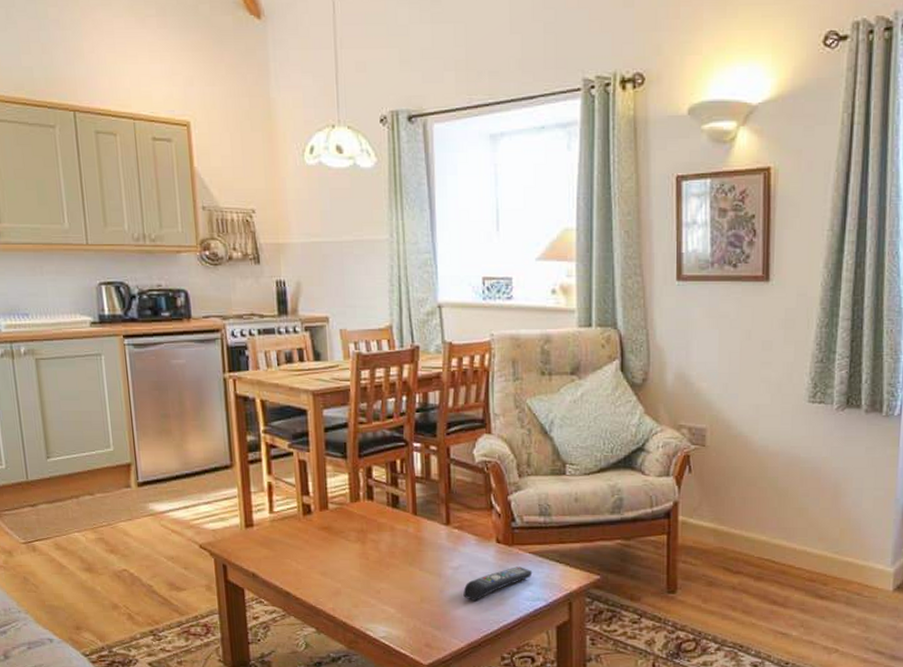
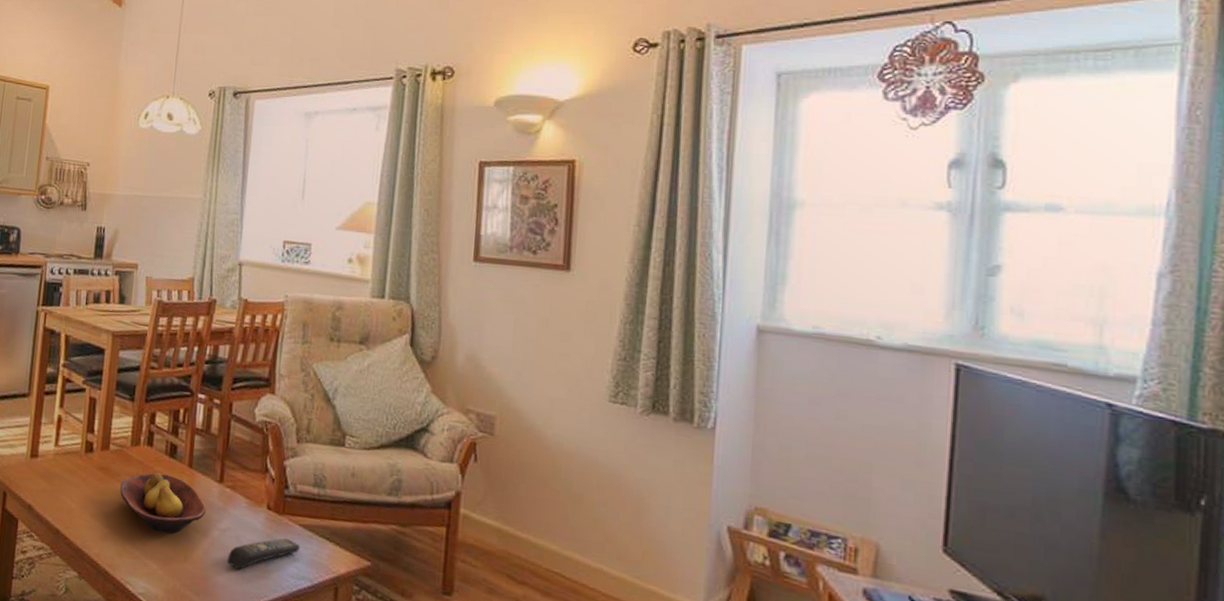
fruit bowl: none [346,525,437,579] -> present [120,473,207,534]

